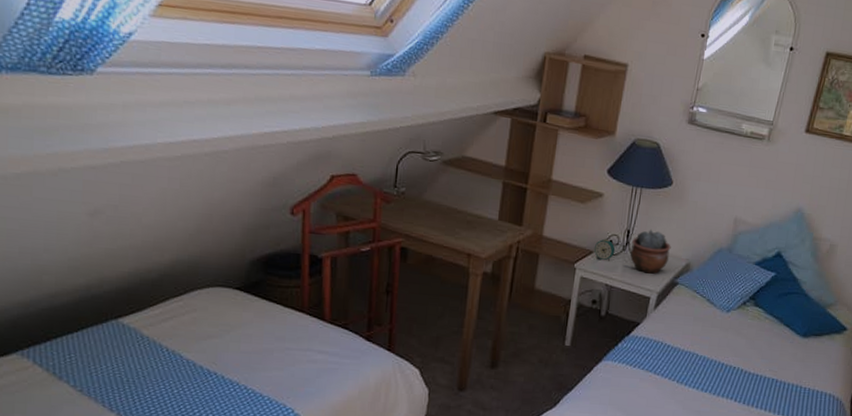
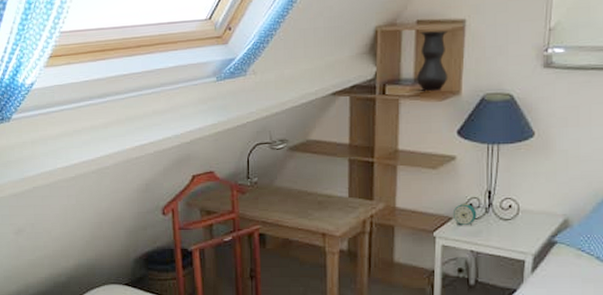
vase: none [576,67,611,129] -> present [416,30,448,92]
potted cactus: present [630,229,671,274] -> none [494,187,543,235]

